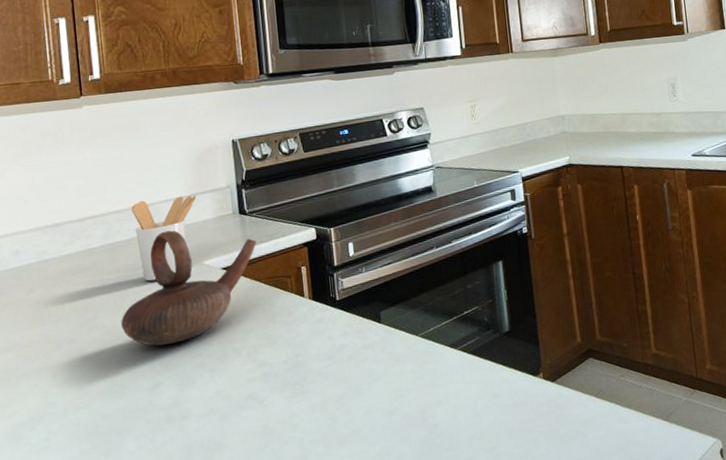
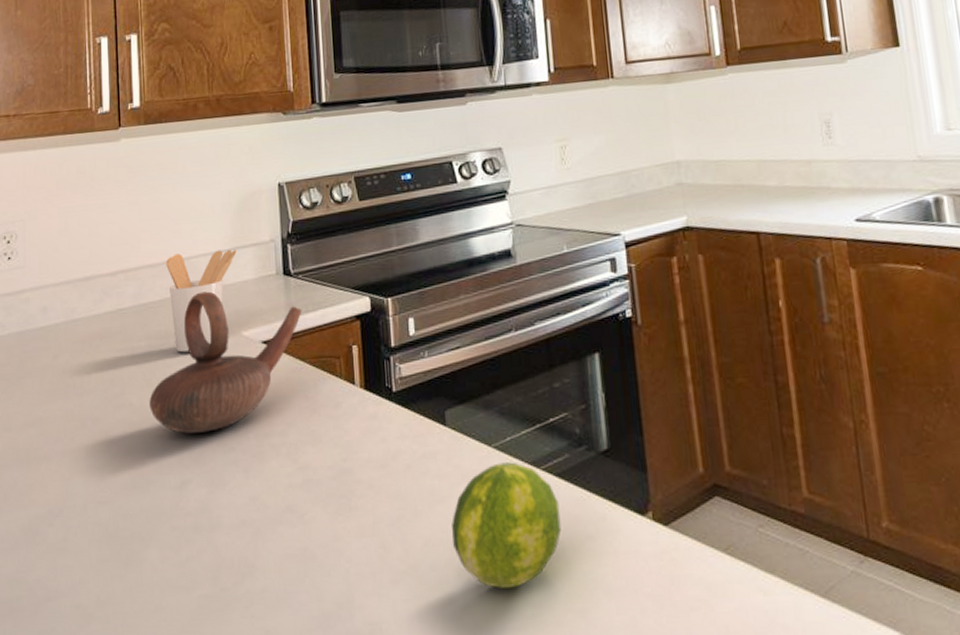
fruit: none [387,346,474,440] -> present [452,462,562,588]

